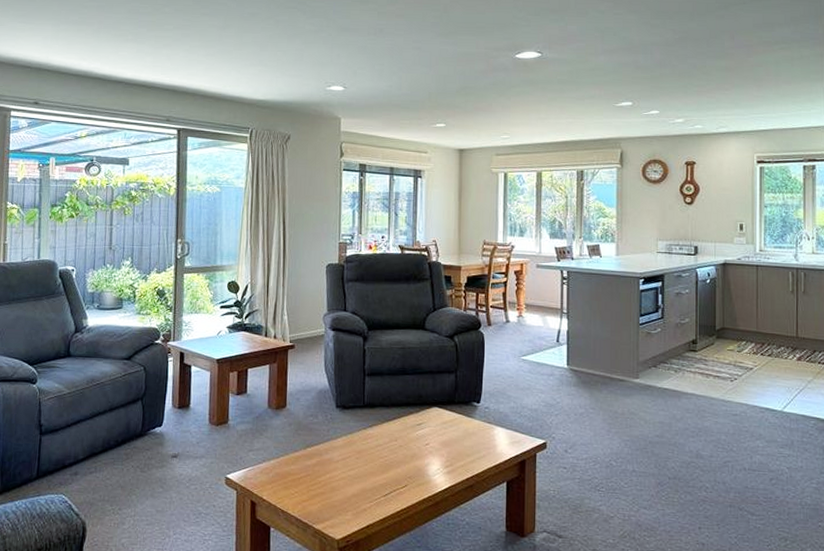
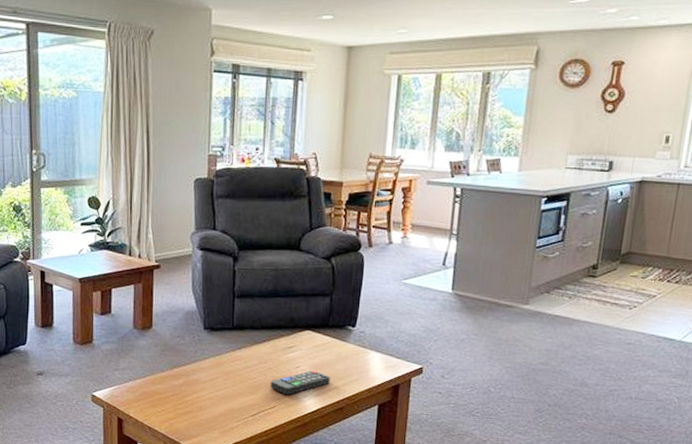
remote control: none [401,447,459,474] -> present [270,370,330,395]

